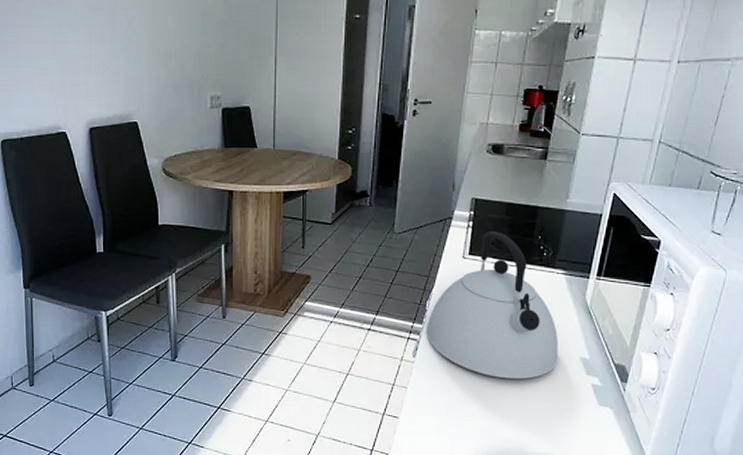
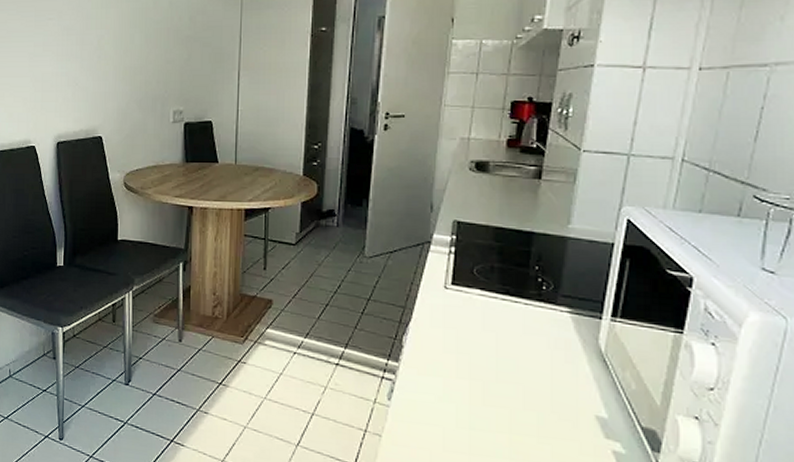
kettle: present [426,231,559,380] -> none [403,259,567,438]

